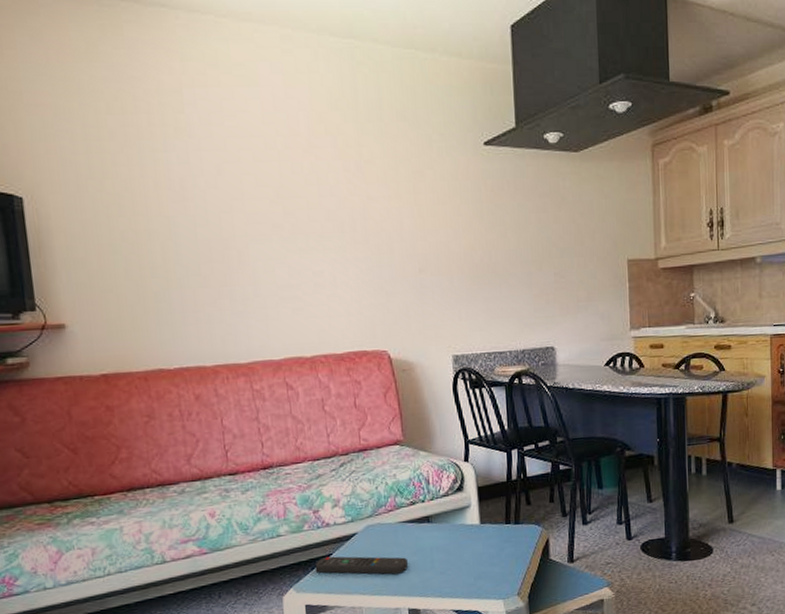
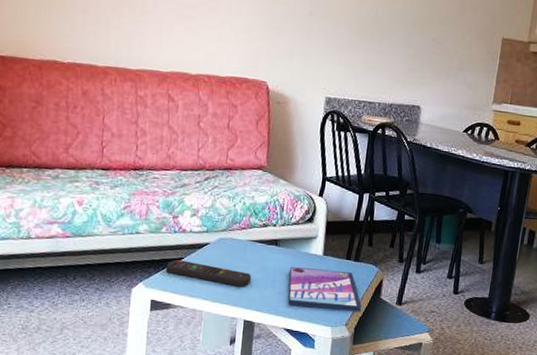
video game case: none [448,537,531,585] -> present [288,267,362,312]

